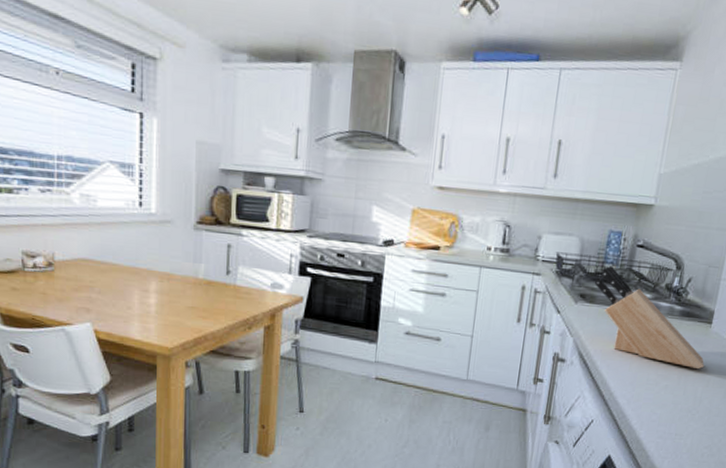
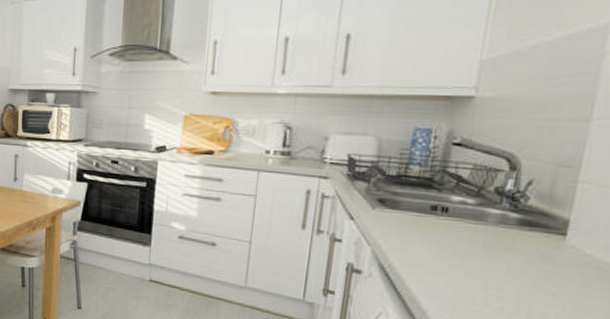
knife block: present [595,265,705,370] -> none [397,166,558,291]

